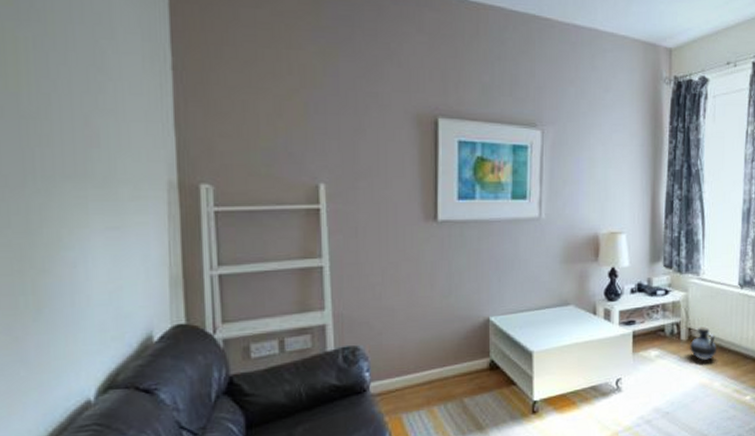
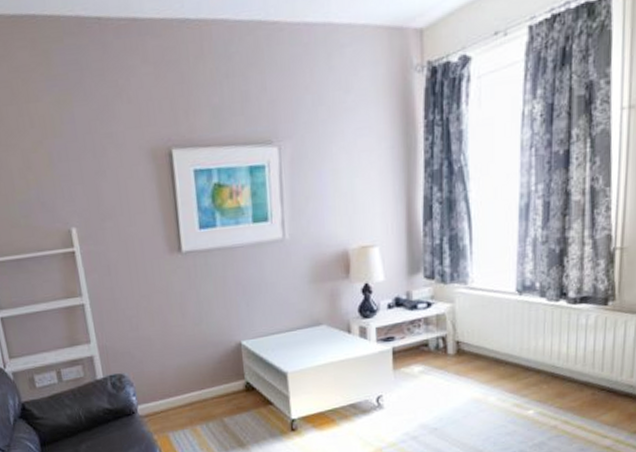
ceramic jug: present [690,325,717,360] -> none [459,338,491,374]

